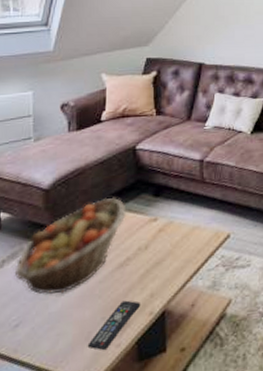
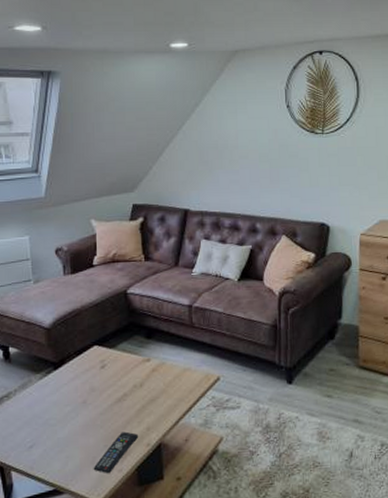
fruit basket: present [15,197,127,294] -> none [26,337,121,422]

